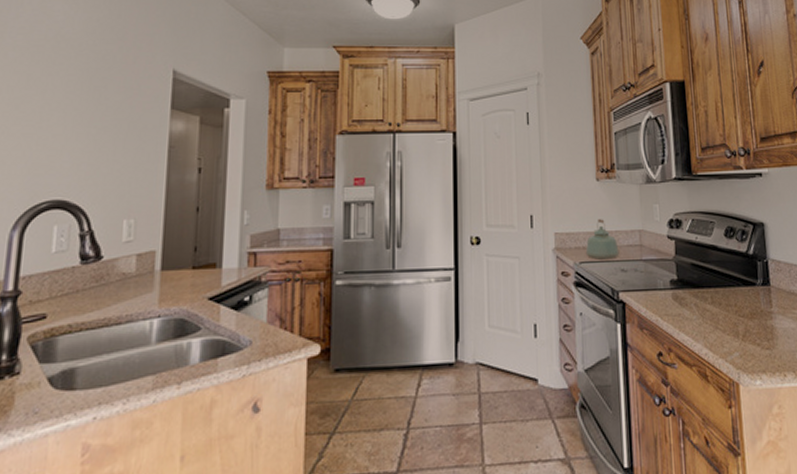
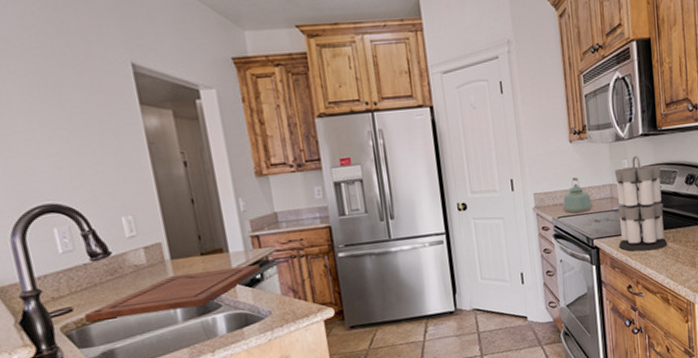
cutting board: none [56,285,252,333] -> present [85,265,261,323]
spice rack: none [644,201,706,312] -> present [614,156,668,252]

